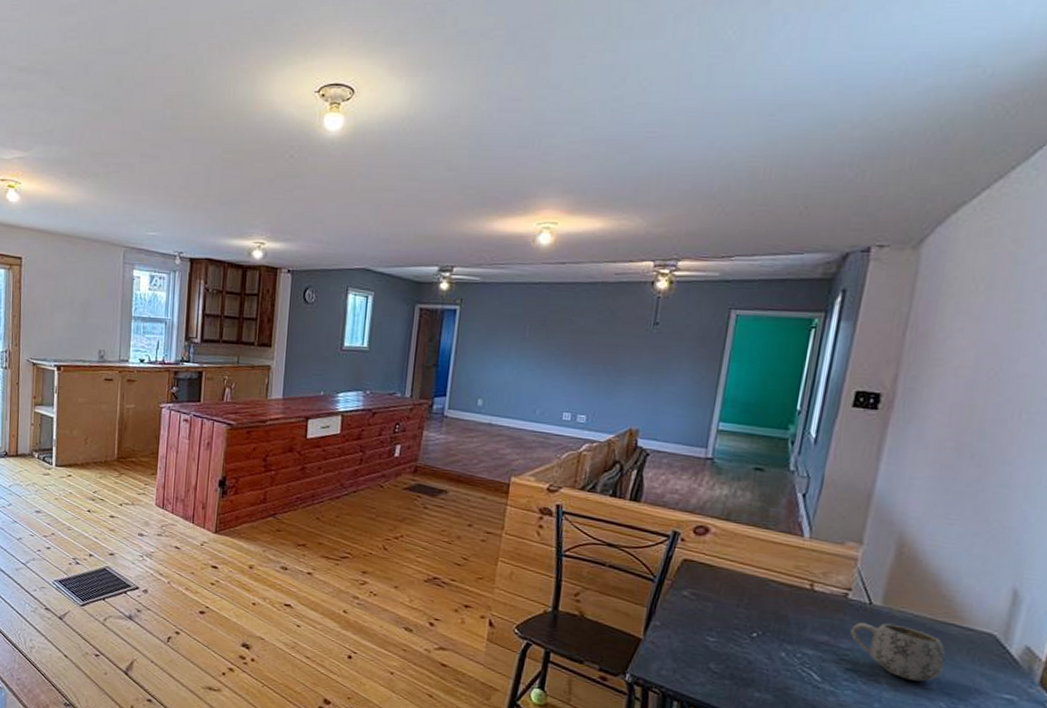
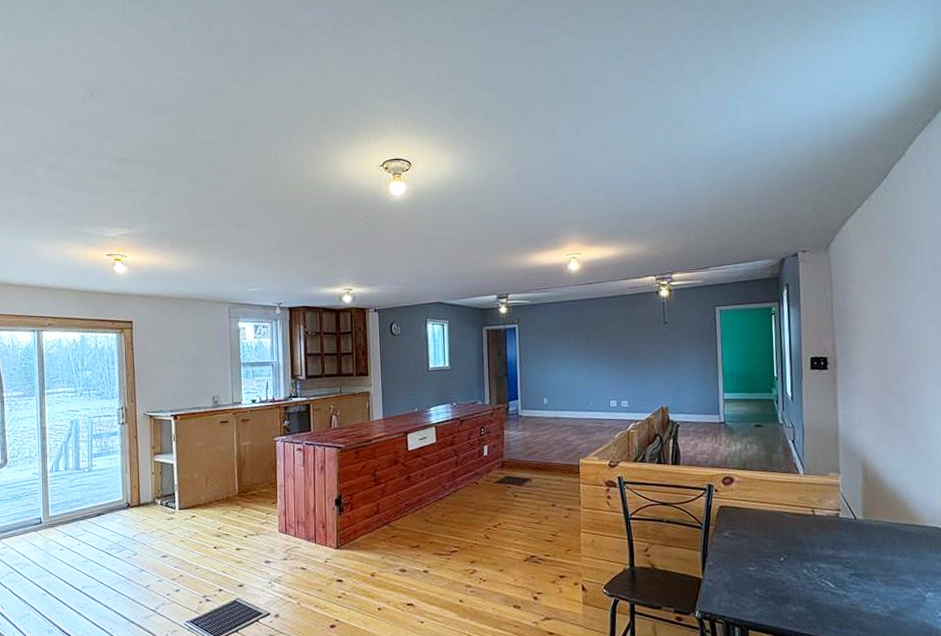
mug: present [850,622,946,682] -> none [847,531,914,574]

